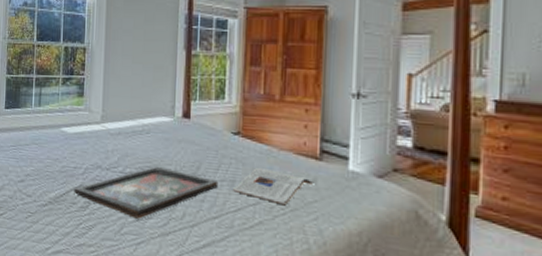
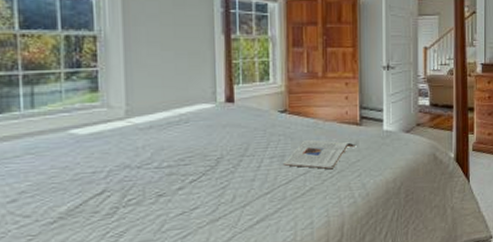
decorative tray: present [74,167,219,219] -> none [94,155,269,213]

